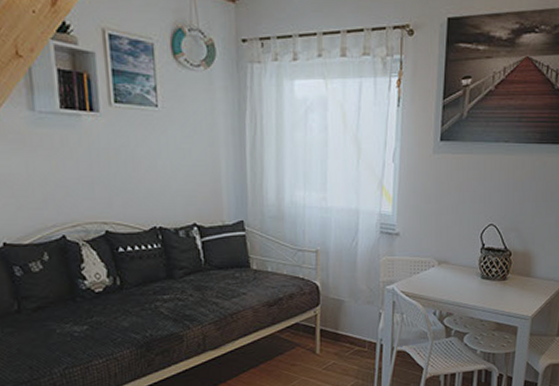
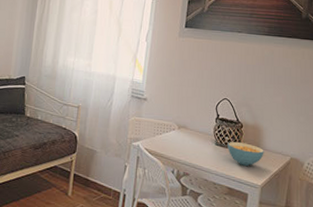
cereal bowl: none [495,272,535,298] -> present [227,142,264,166]

